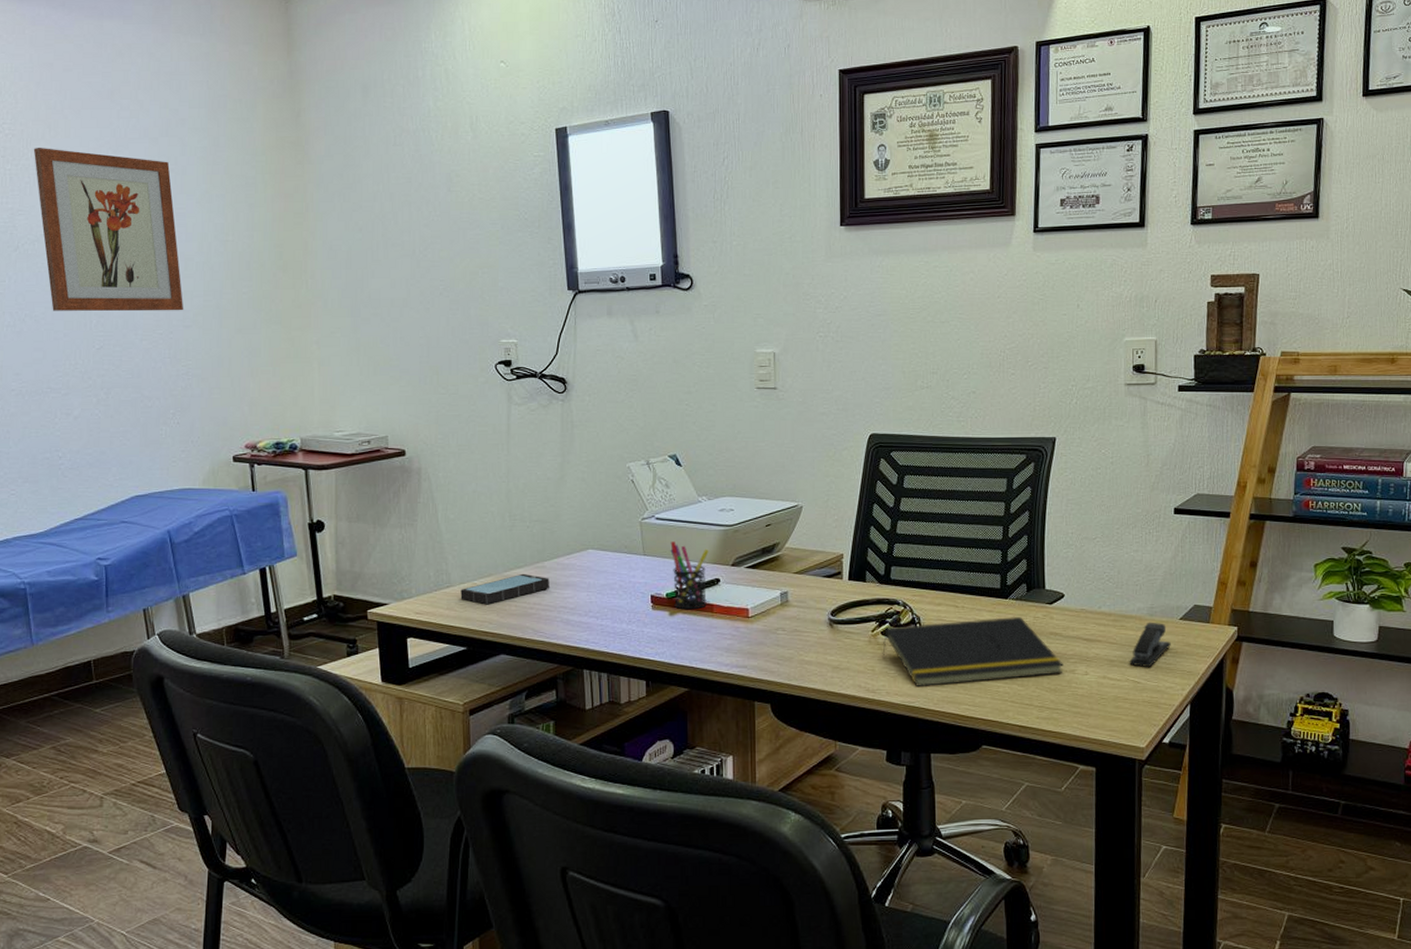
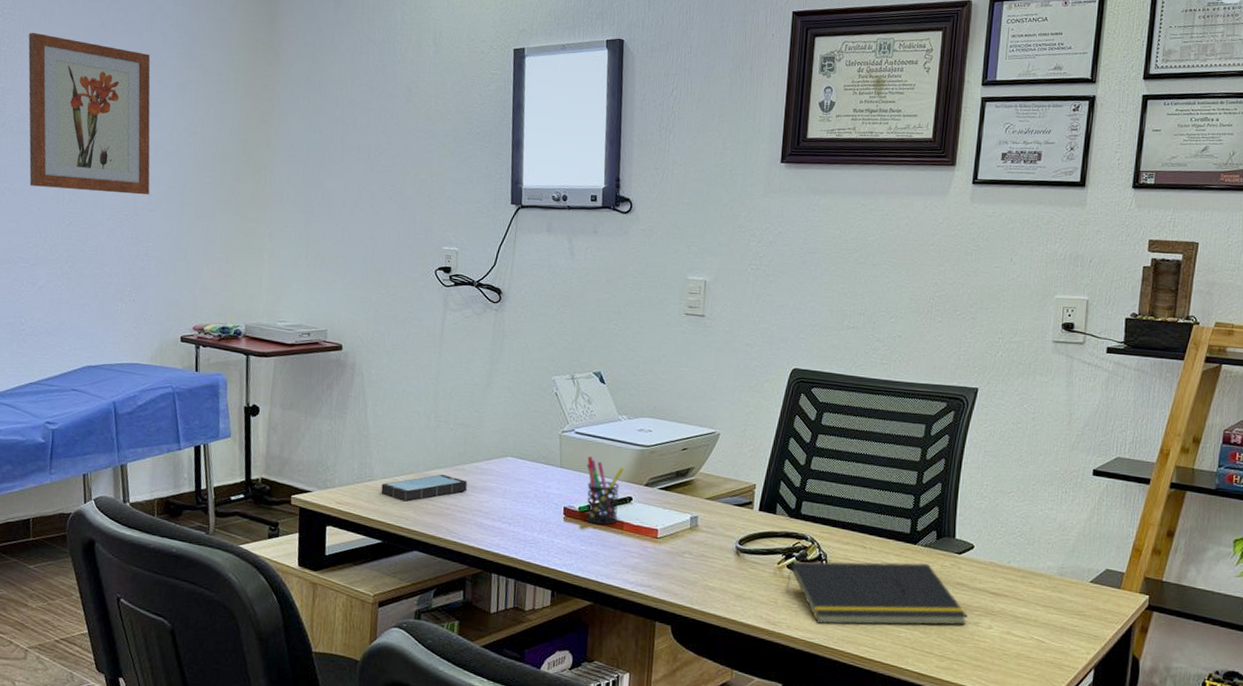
stapler: present [1129,622,1171,667] -> none [1035,581,1079,627]

